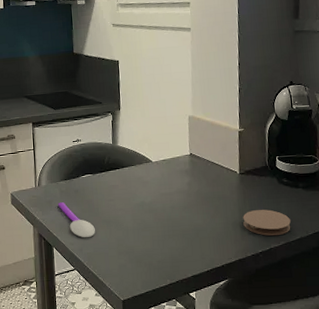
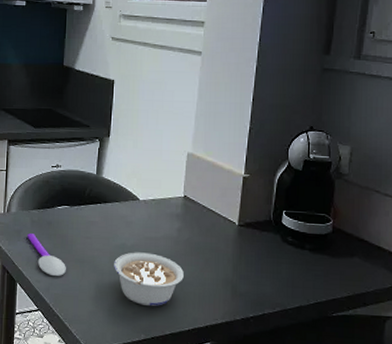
legume: none [136,207,198,255] -> present [114,252,184,307]
coaster: present [243,209,291,236] -> none [236,268,290,300]

